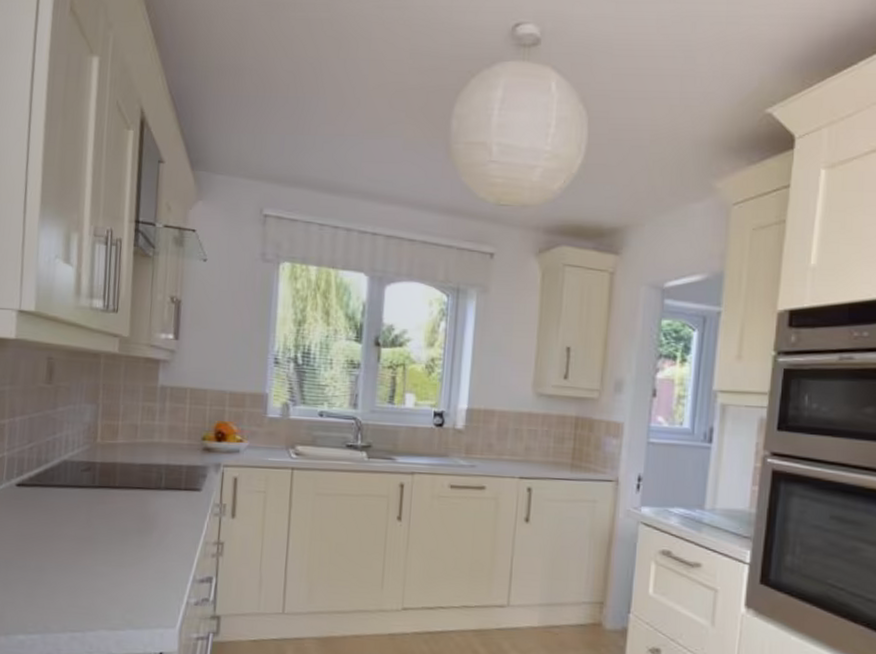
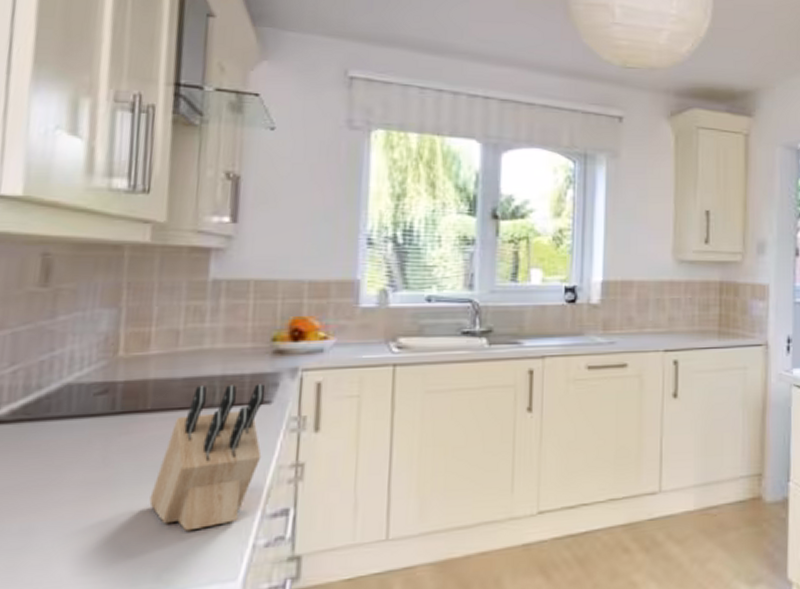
knife block: none [117,471,197,585] -> present [149,384,266,531]

